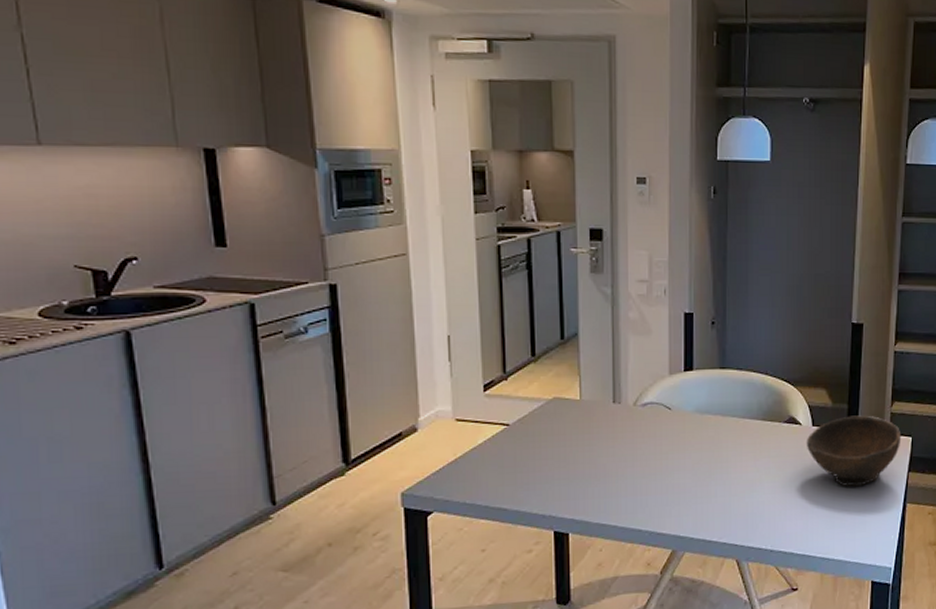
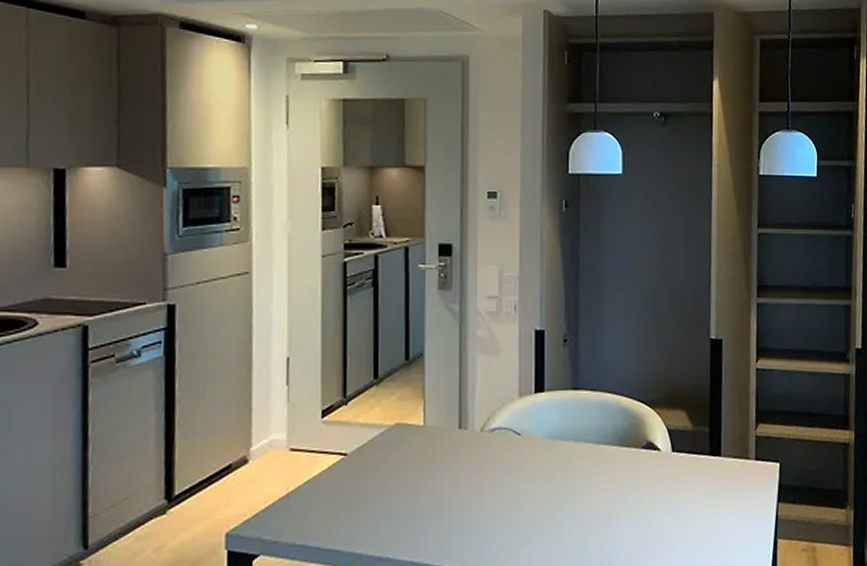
bowl: present [806,415,902,487] -> none [665,439,769,521]

